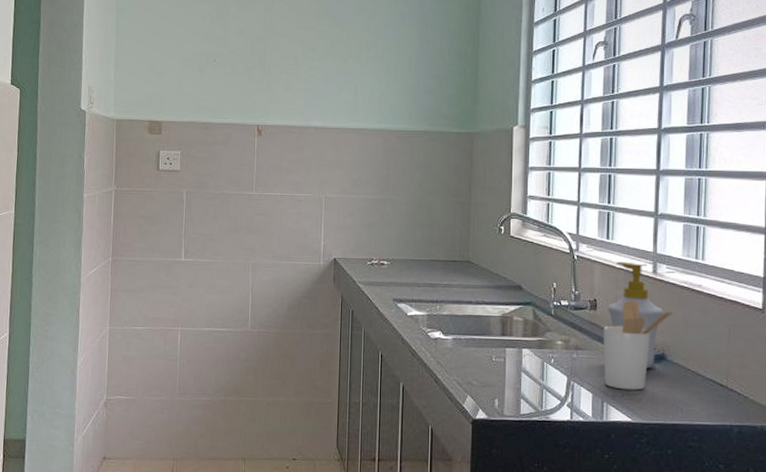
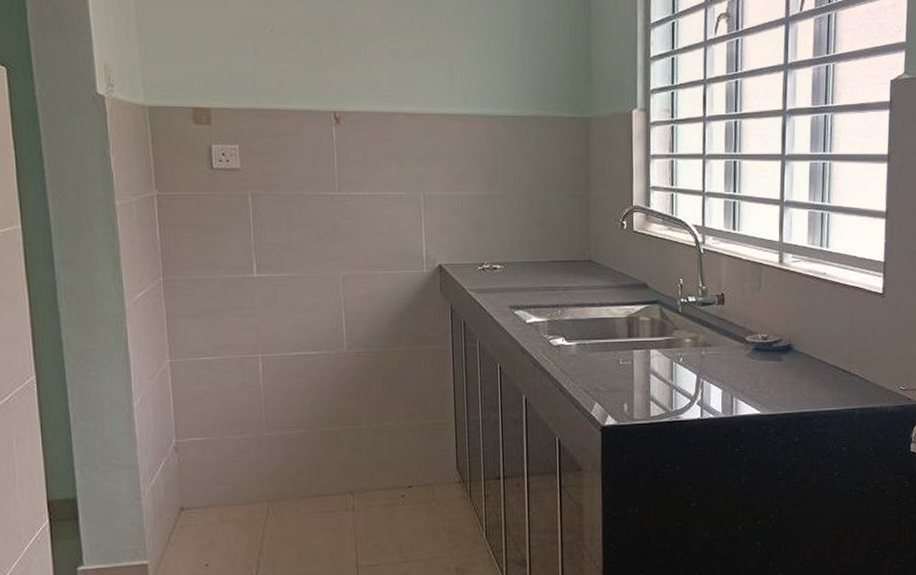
utensil holder: present [603,300,675,390] -> none [731,292,801,383]
soap bottle: present [608,261,664,369] -> none [735,253,790,360]

